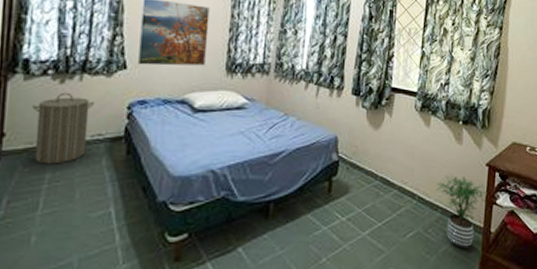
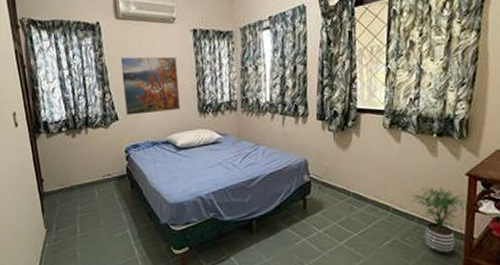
laundry hamper: present [32,92,95,164] -> none [57,144,101,200]

